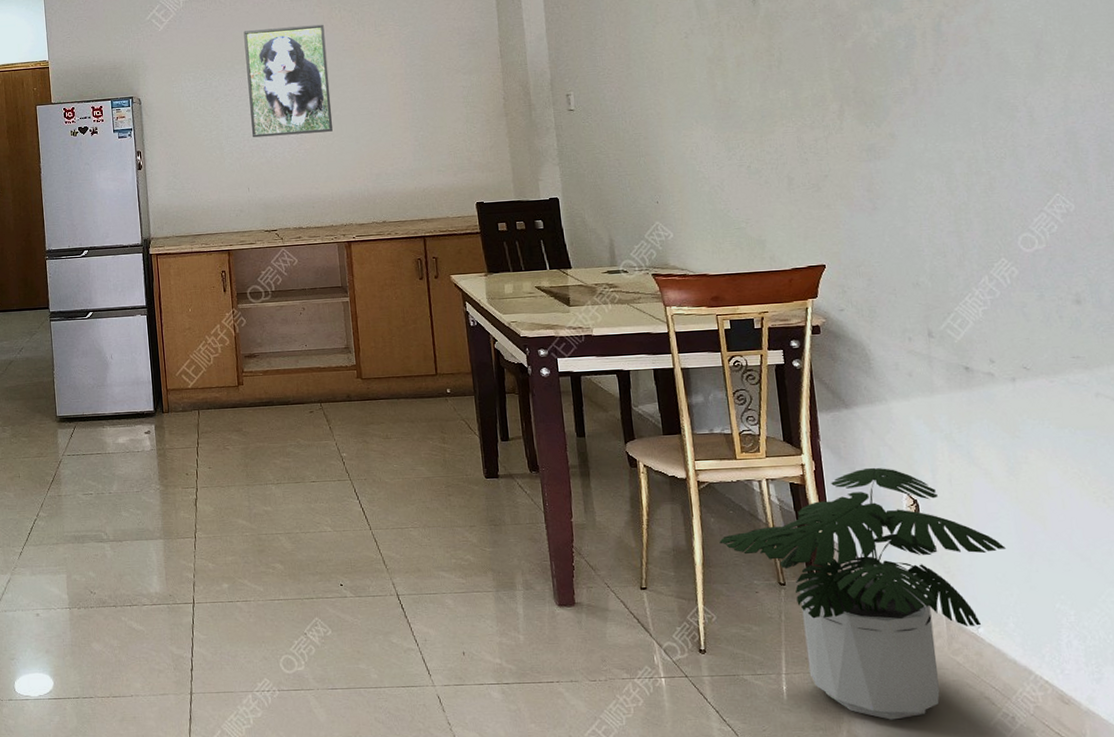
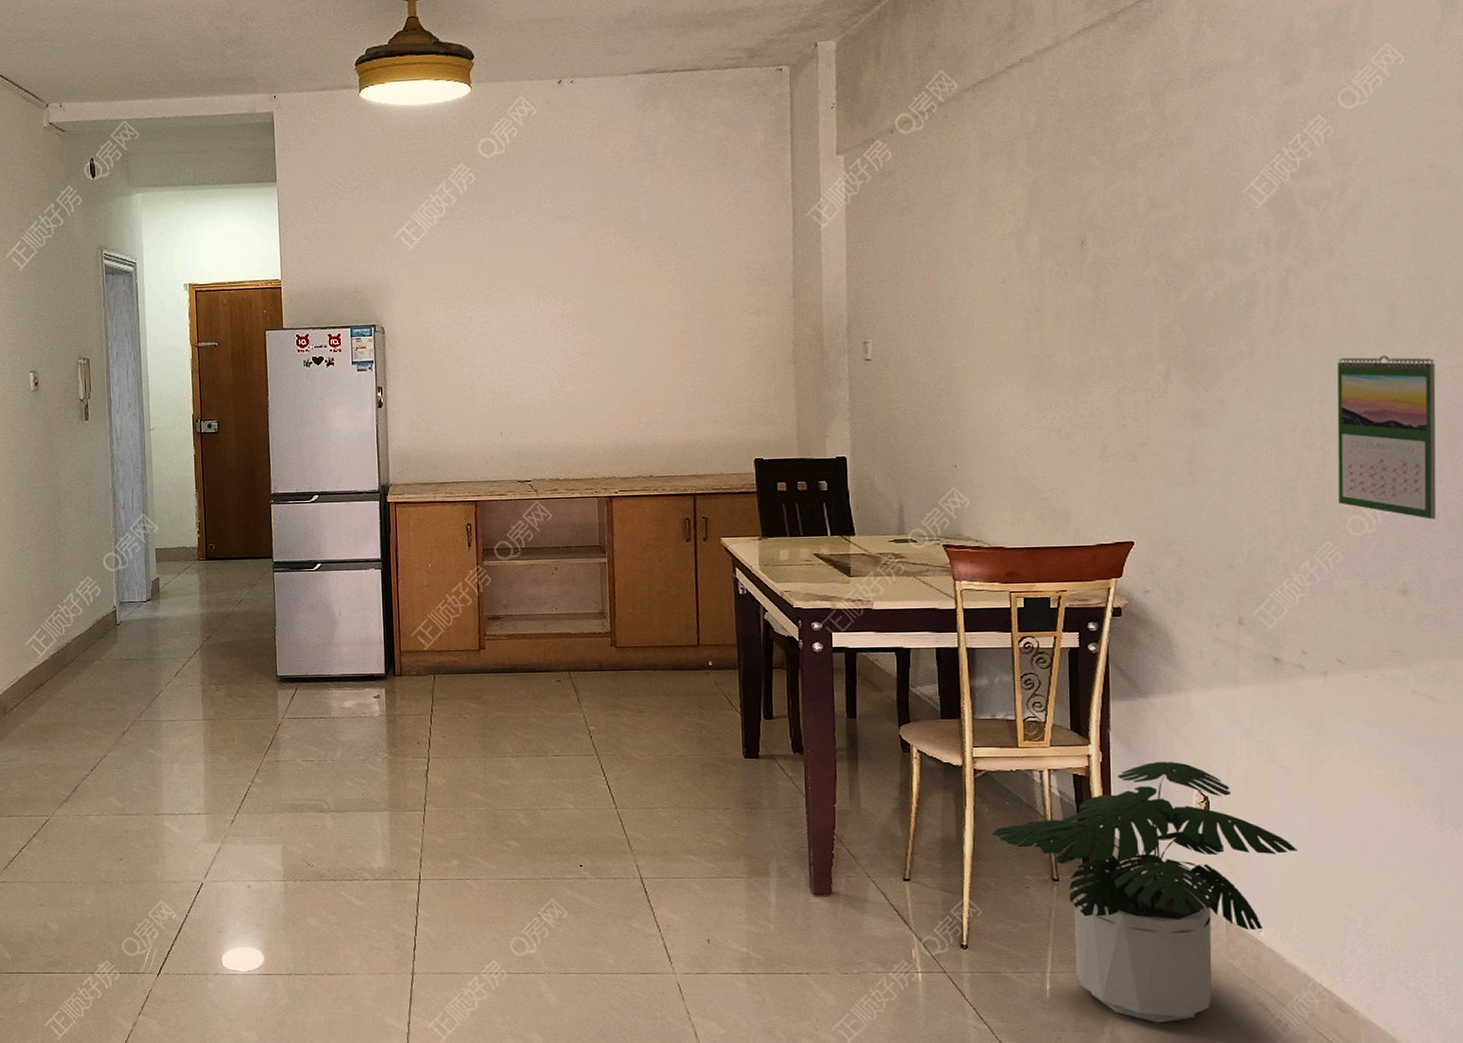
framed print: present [243,24,333,138] -> none [504,251,600,377]
calendar: none [993,88,1100,235] -> present [1337,355,1437,520]

